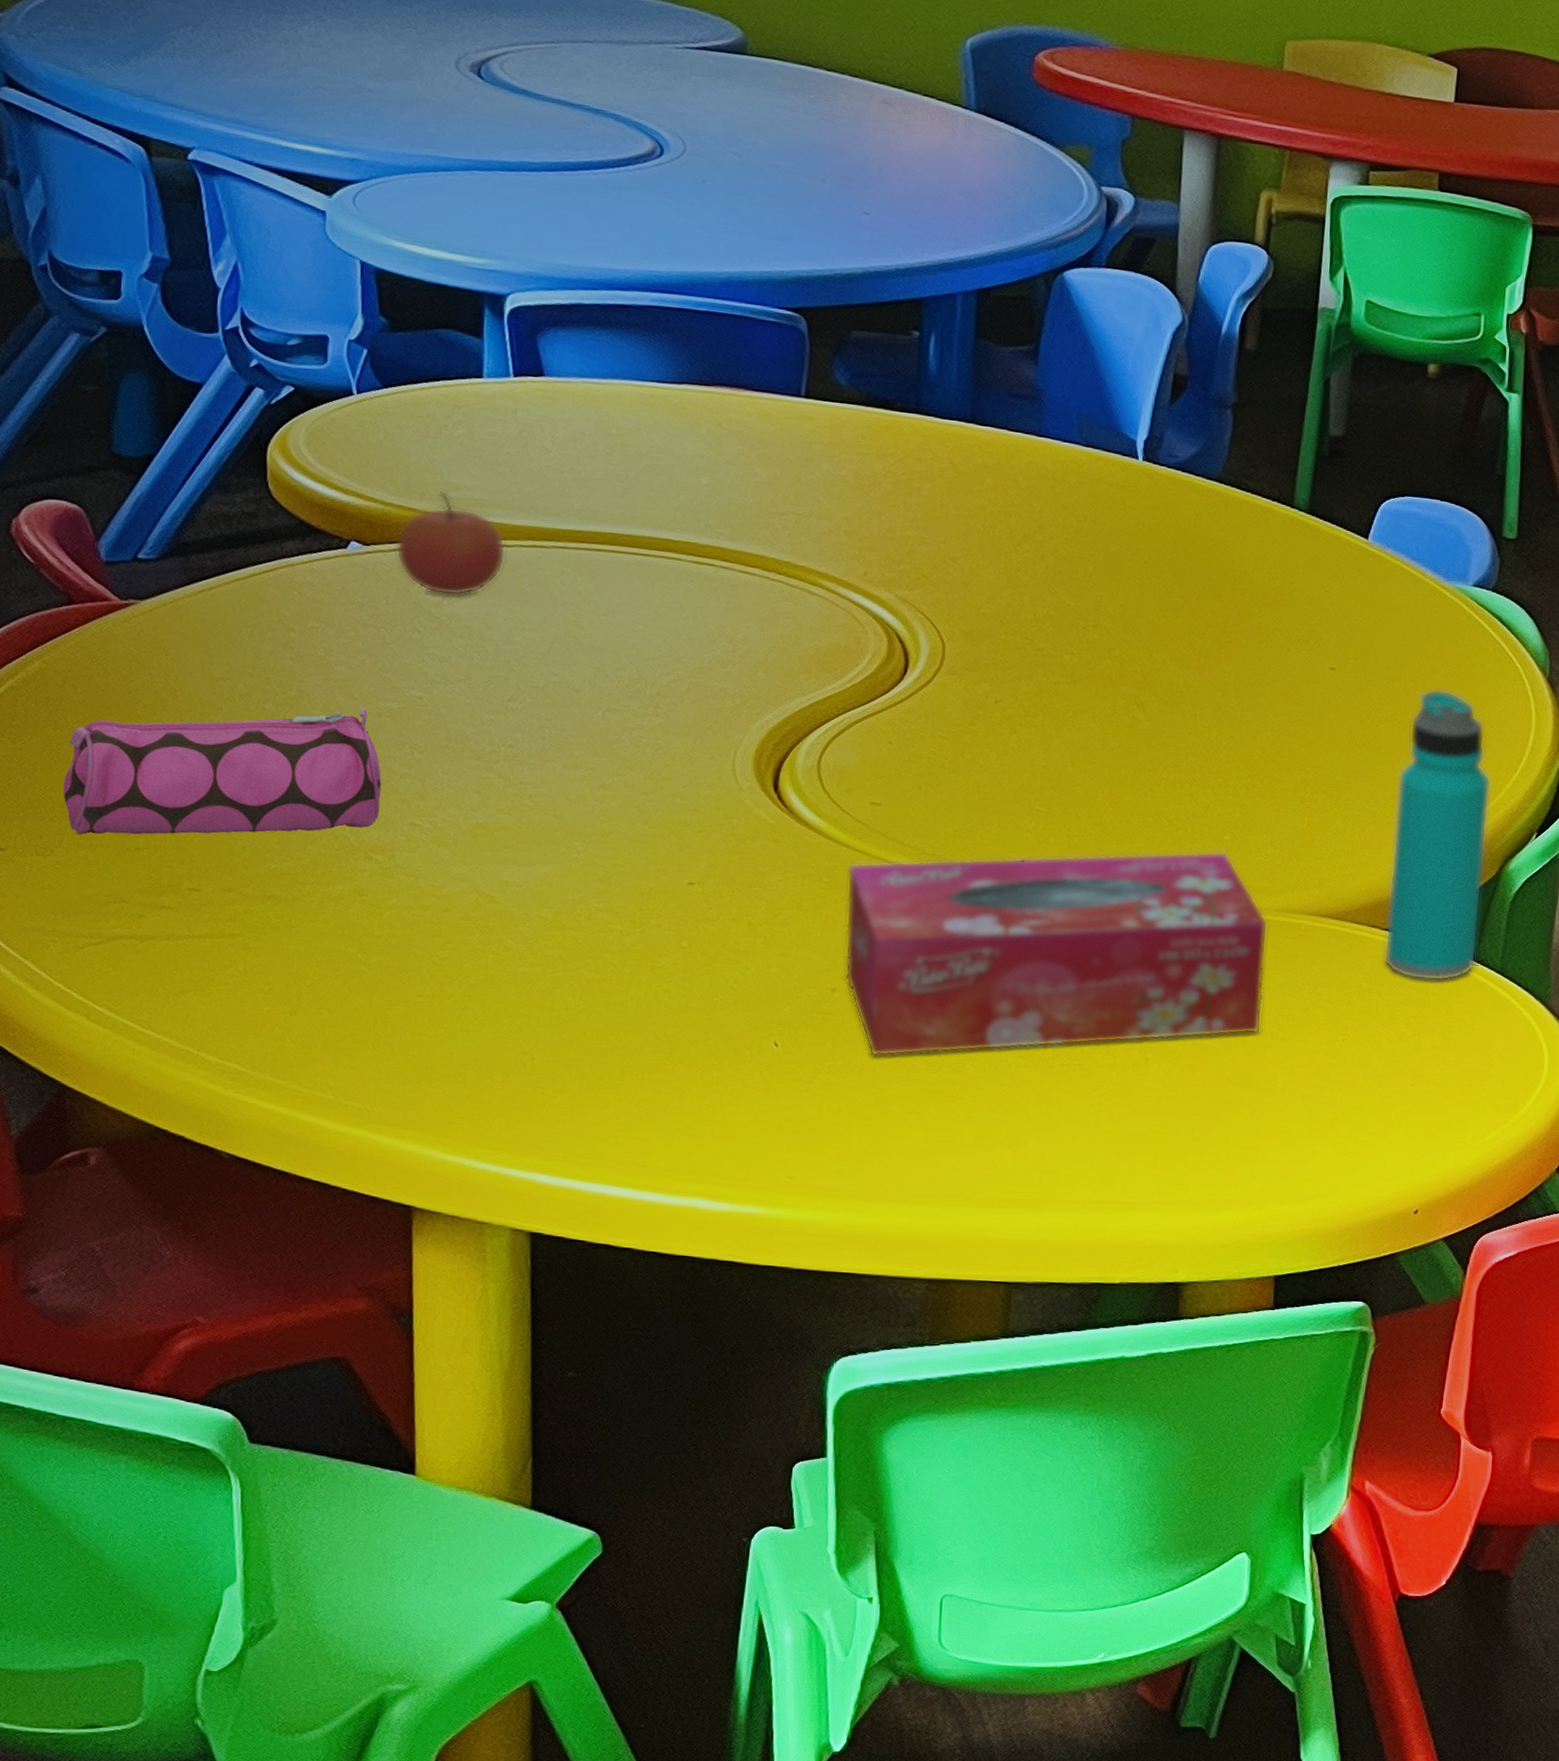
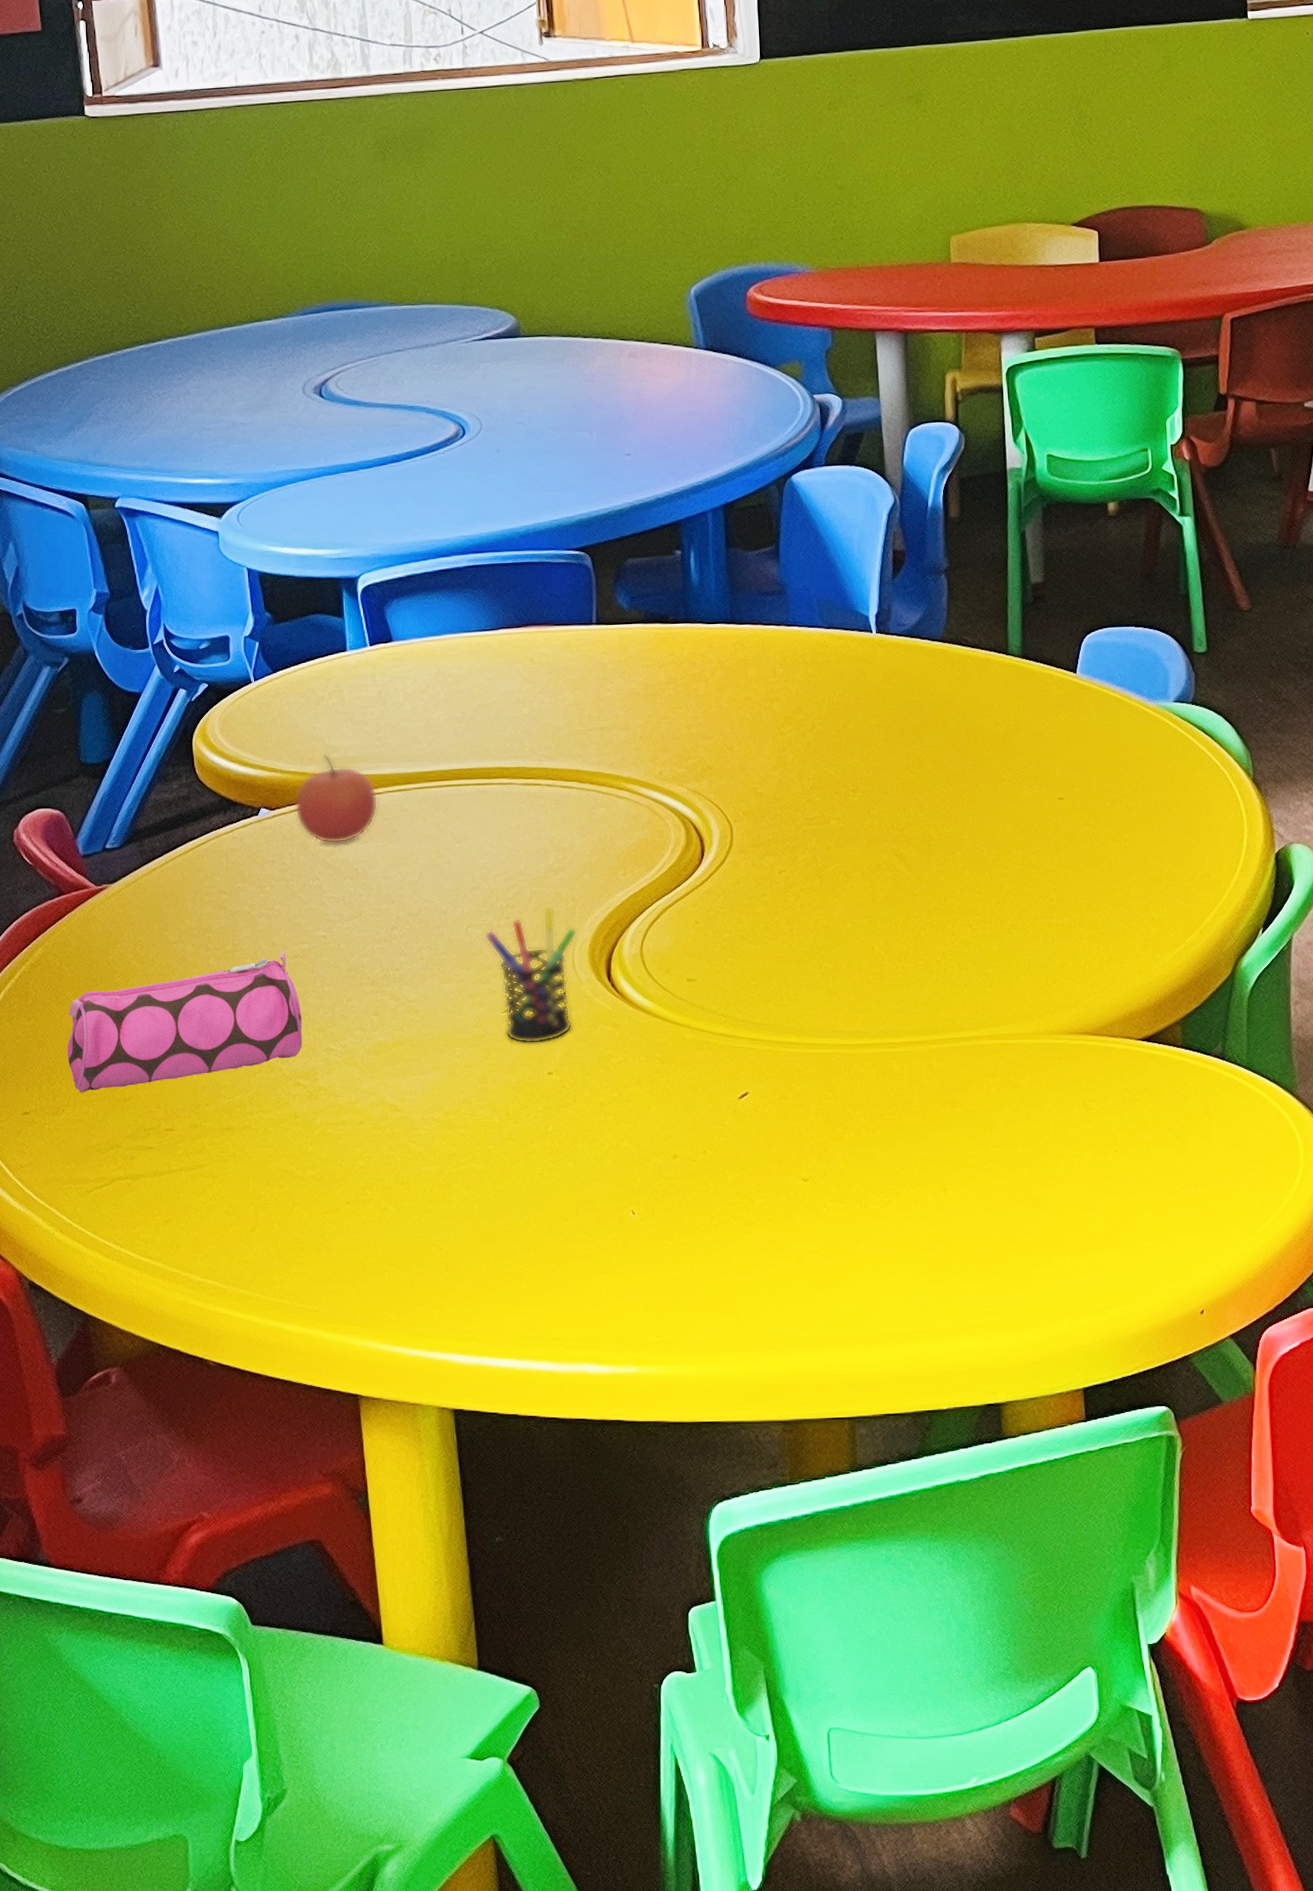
pen holder: none [626,701,743,850] -> present [485,906,578,1044]
tissue box: present [844,851,1268,1057] -> none [674,984,1041,1214]
water bottle: present [1383,689,1491,982] -> none [1132,804,1224,1084]

